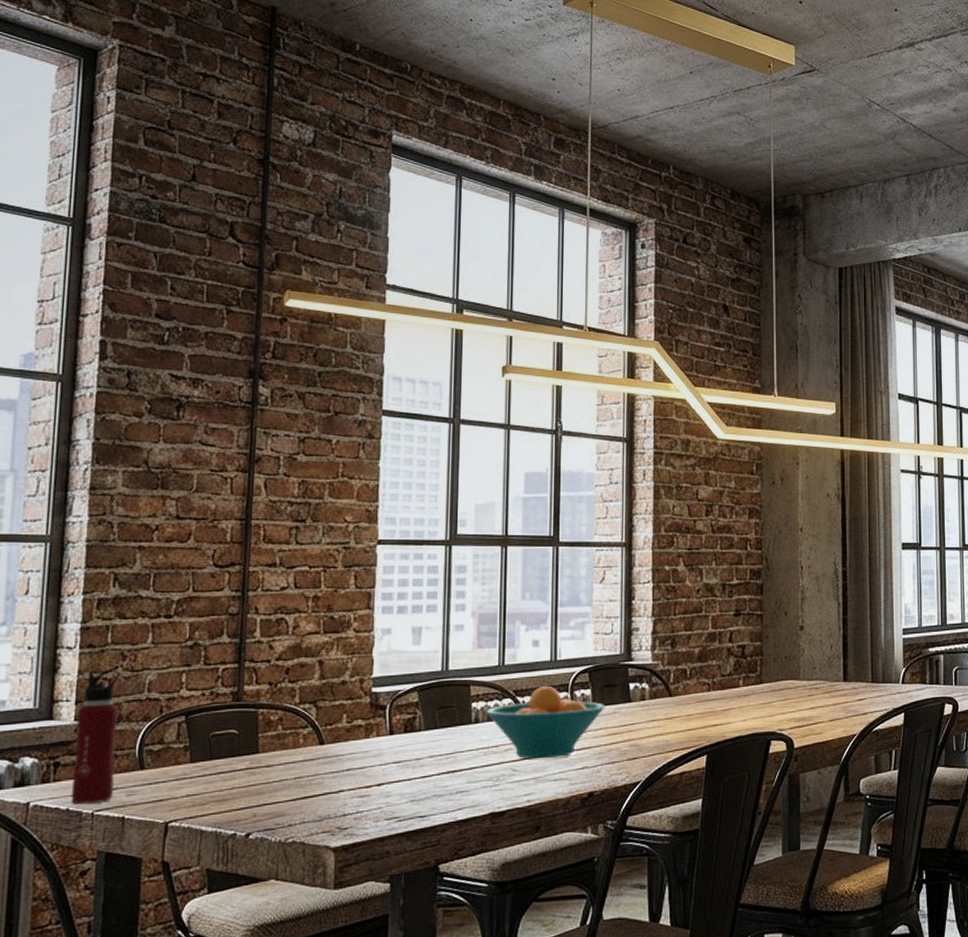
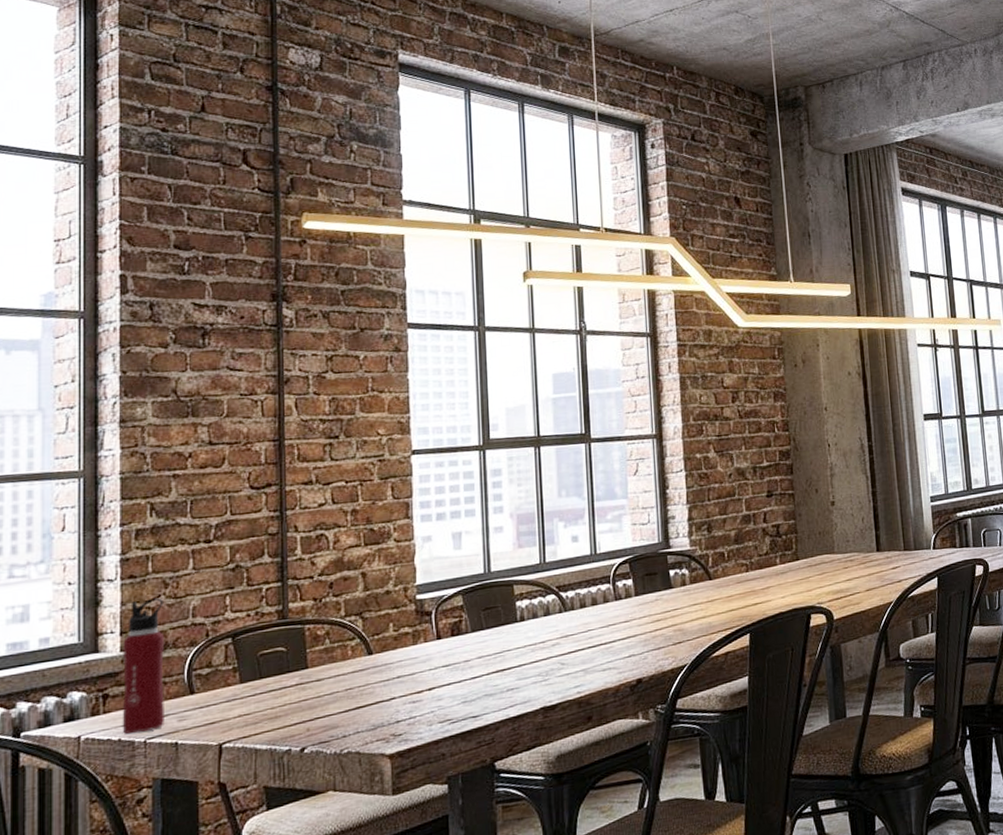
fruit bowl: present [486,685,605,759] -> none [531,579,648,652]

